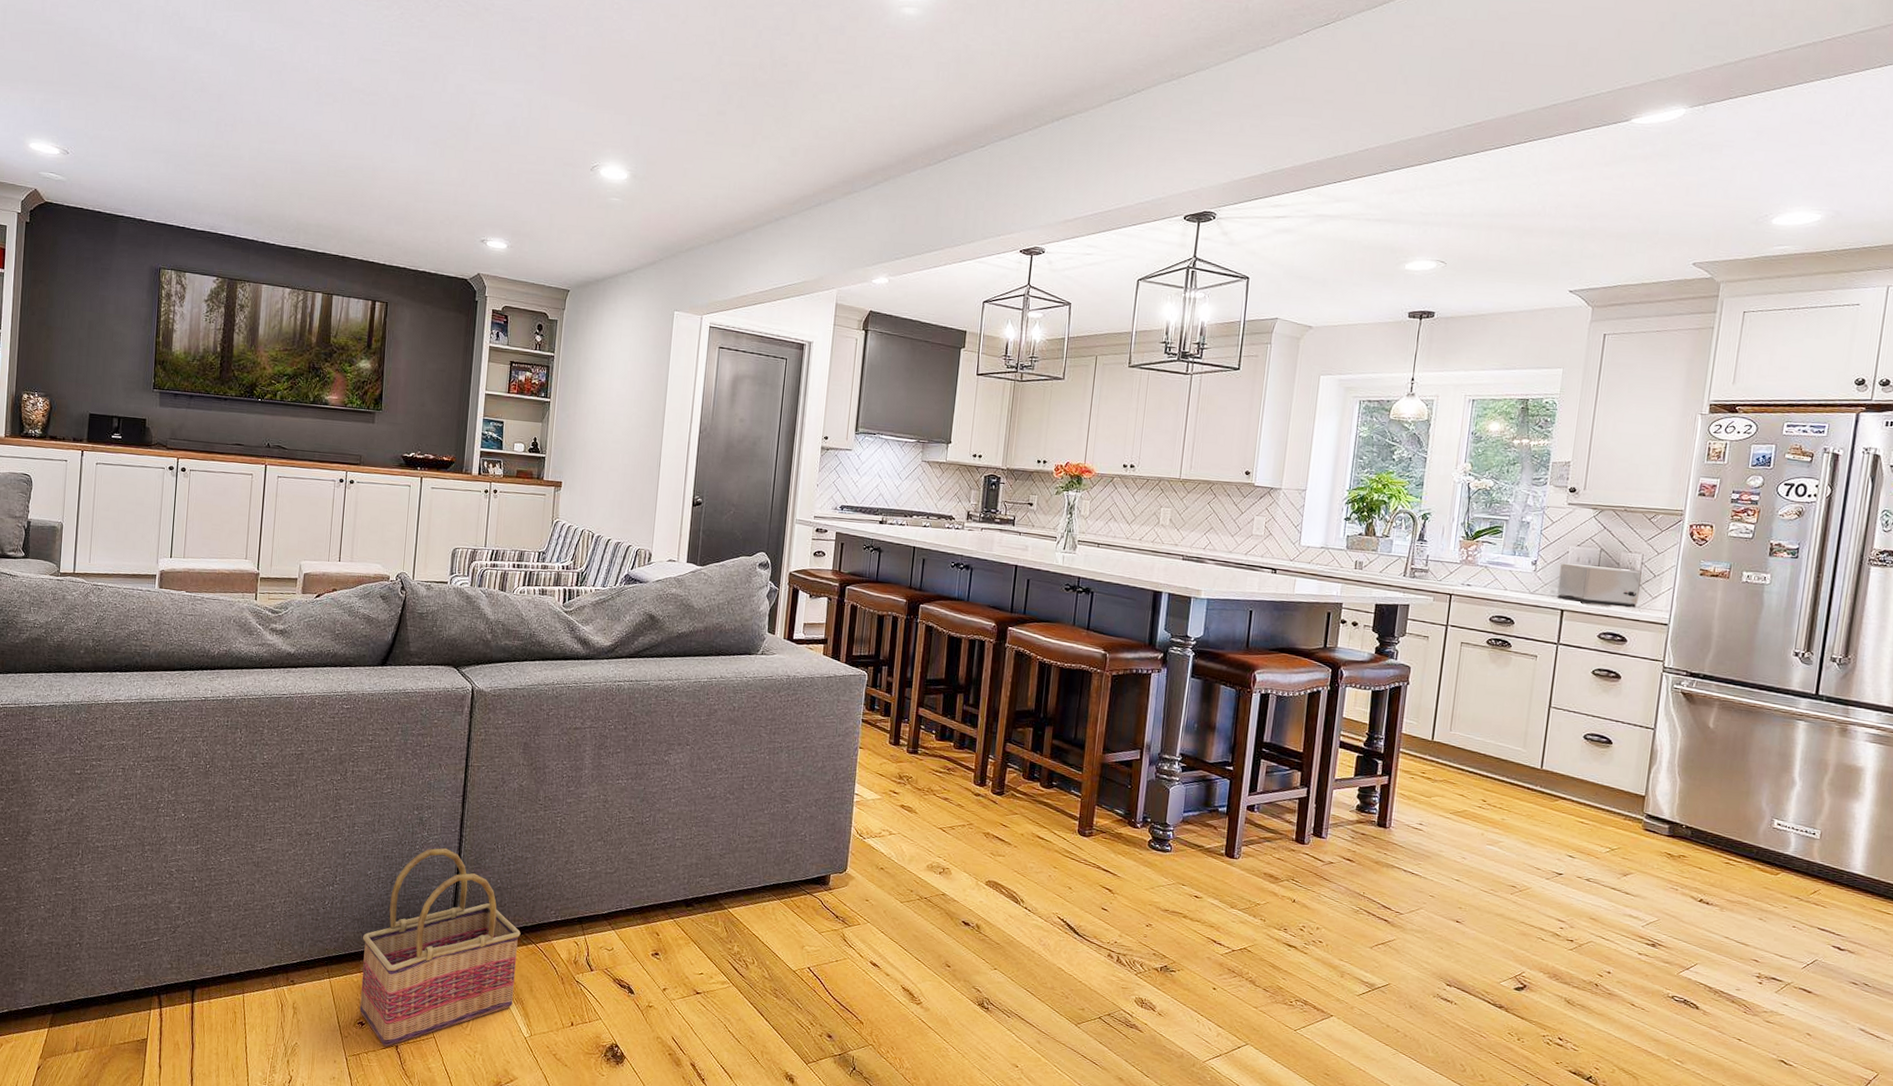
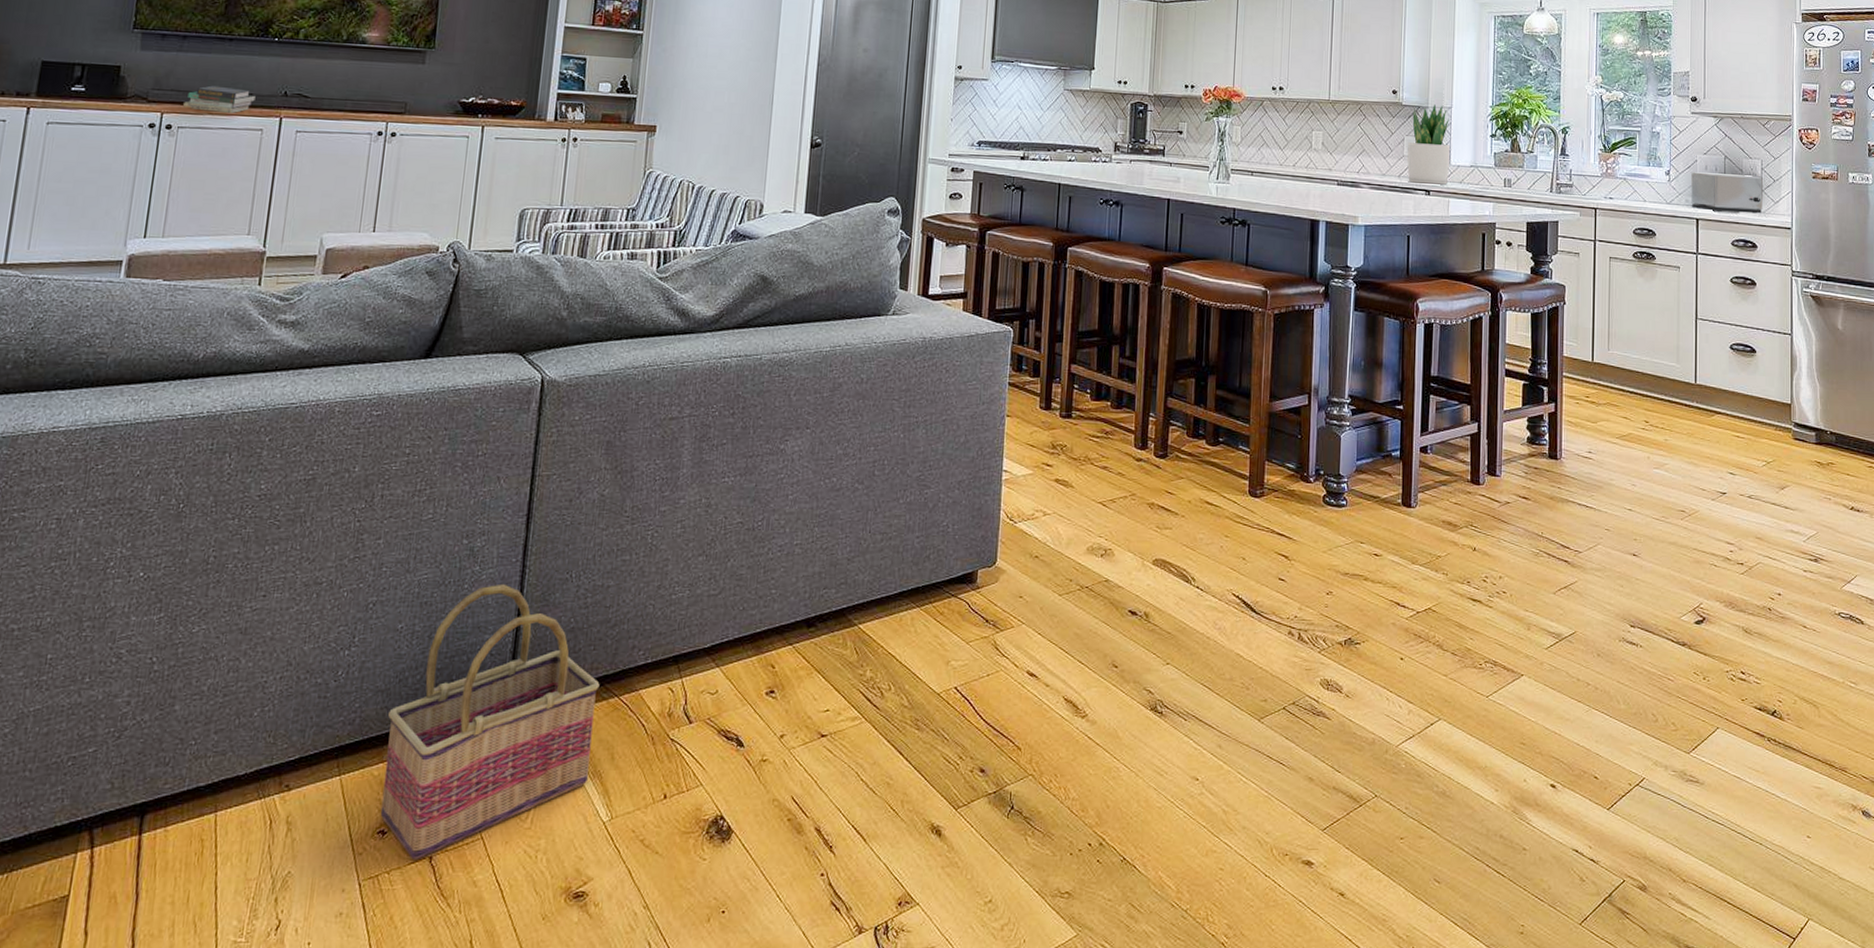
books: none [193,437,246,461] -> present [183,85,256,114]
planter: none [1255,486,1303,564] -> present [1407,104,1450,185]

